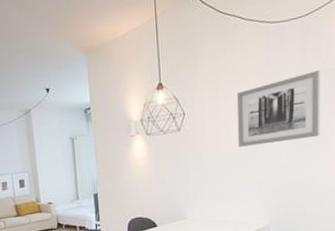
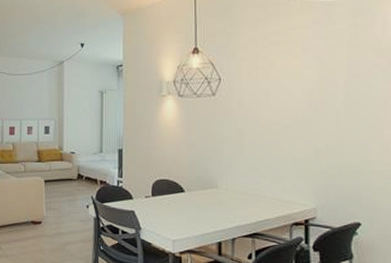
wall art: present [236,69,320,147] -> none [279,48,377,119]

